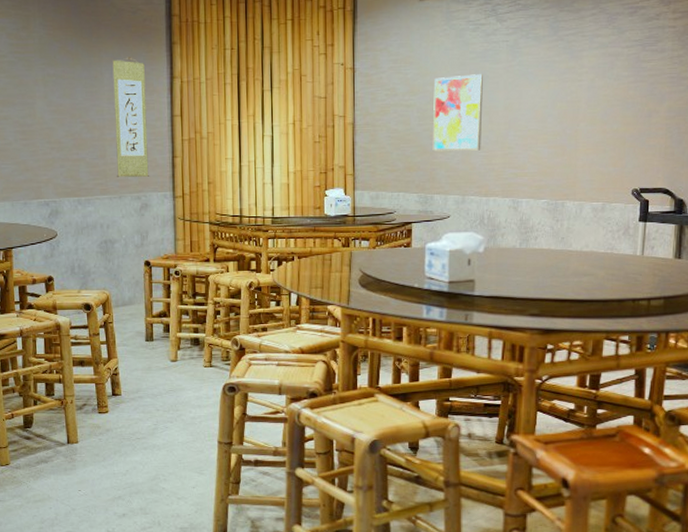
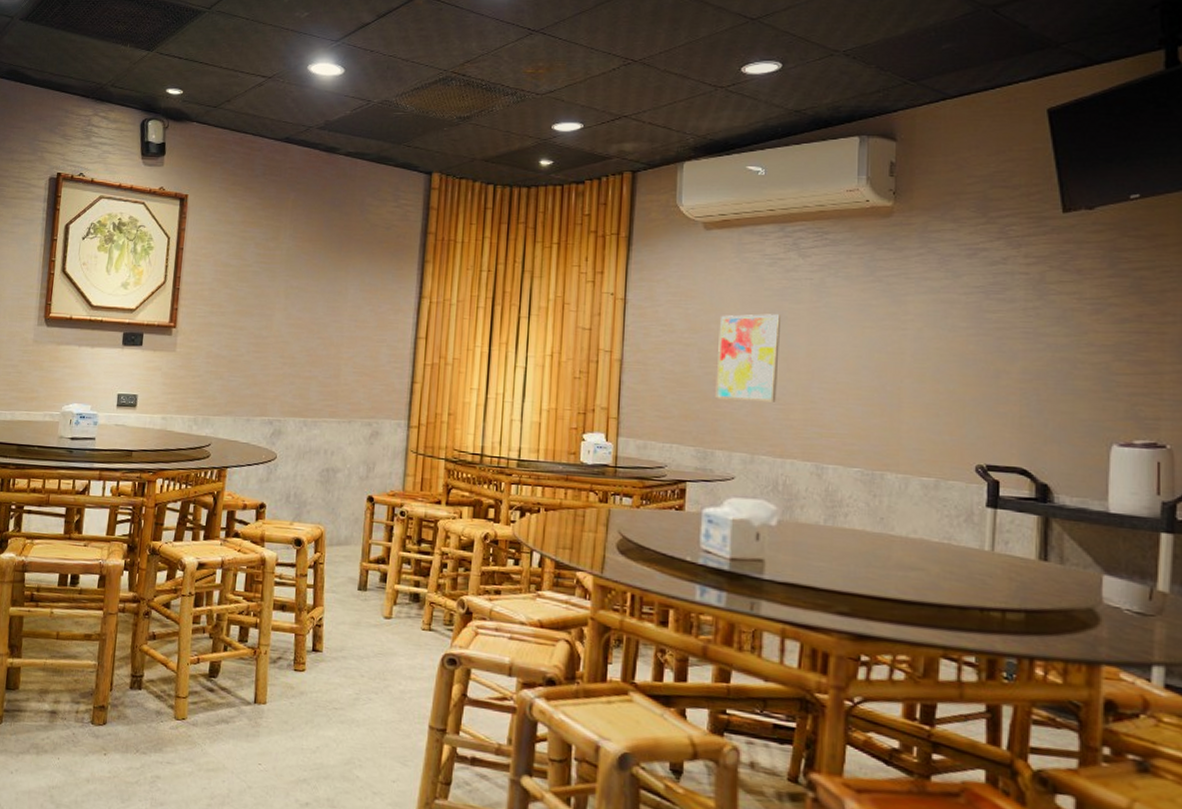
wall scroll: present [112,57,149,177] -> none [348,273,393,402]

